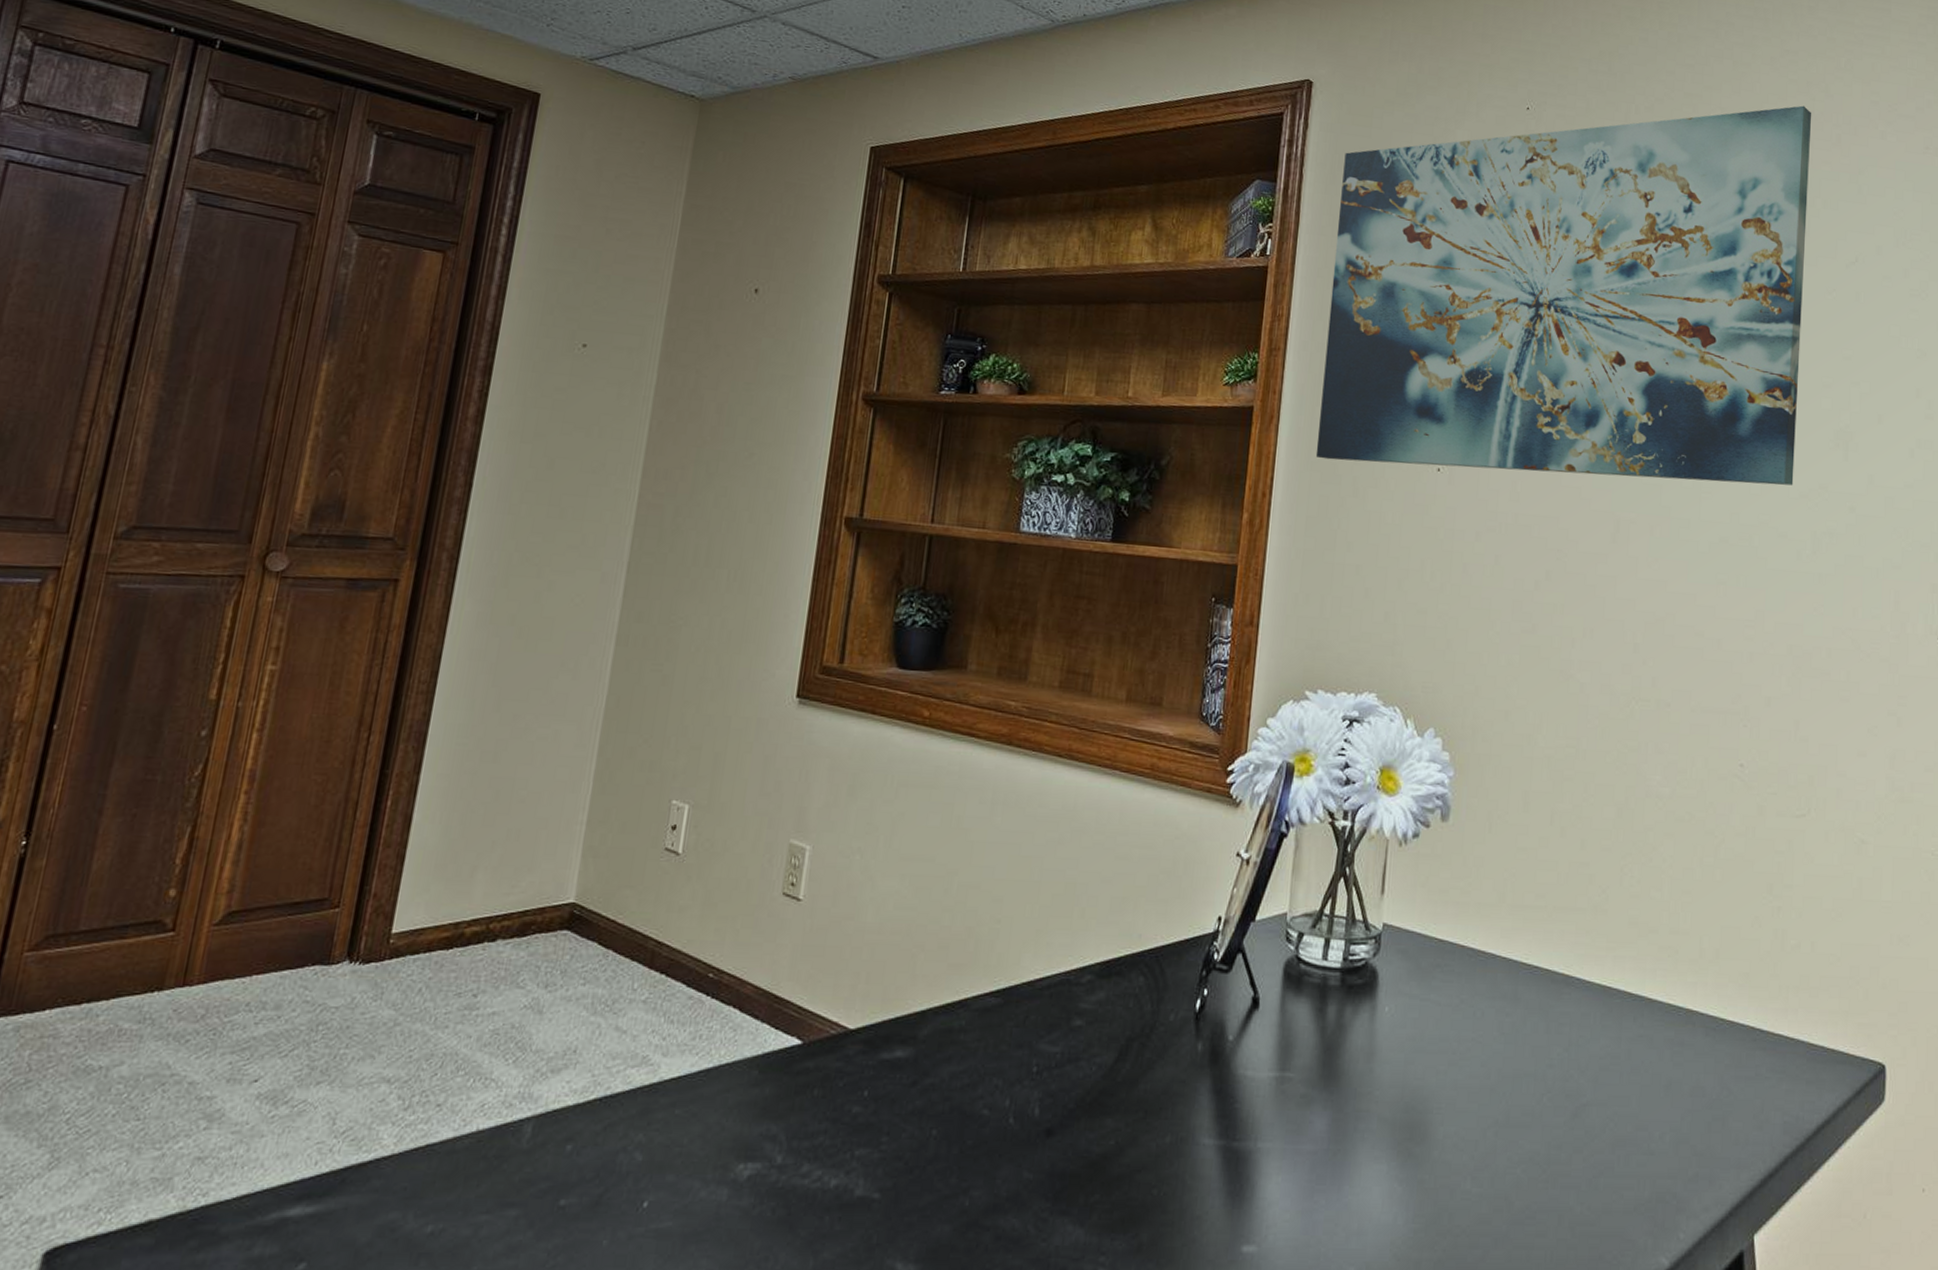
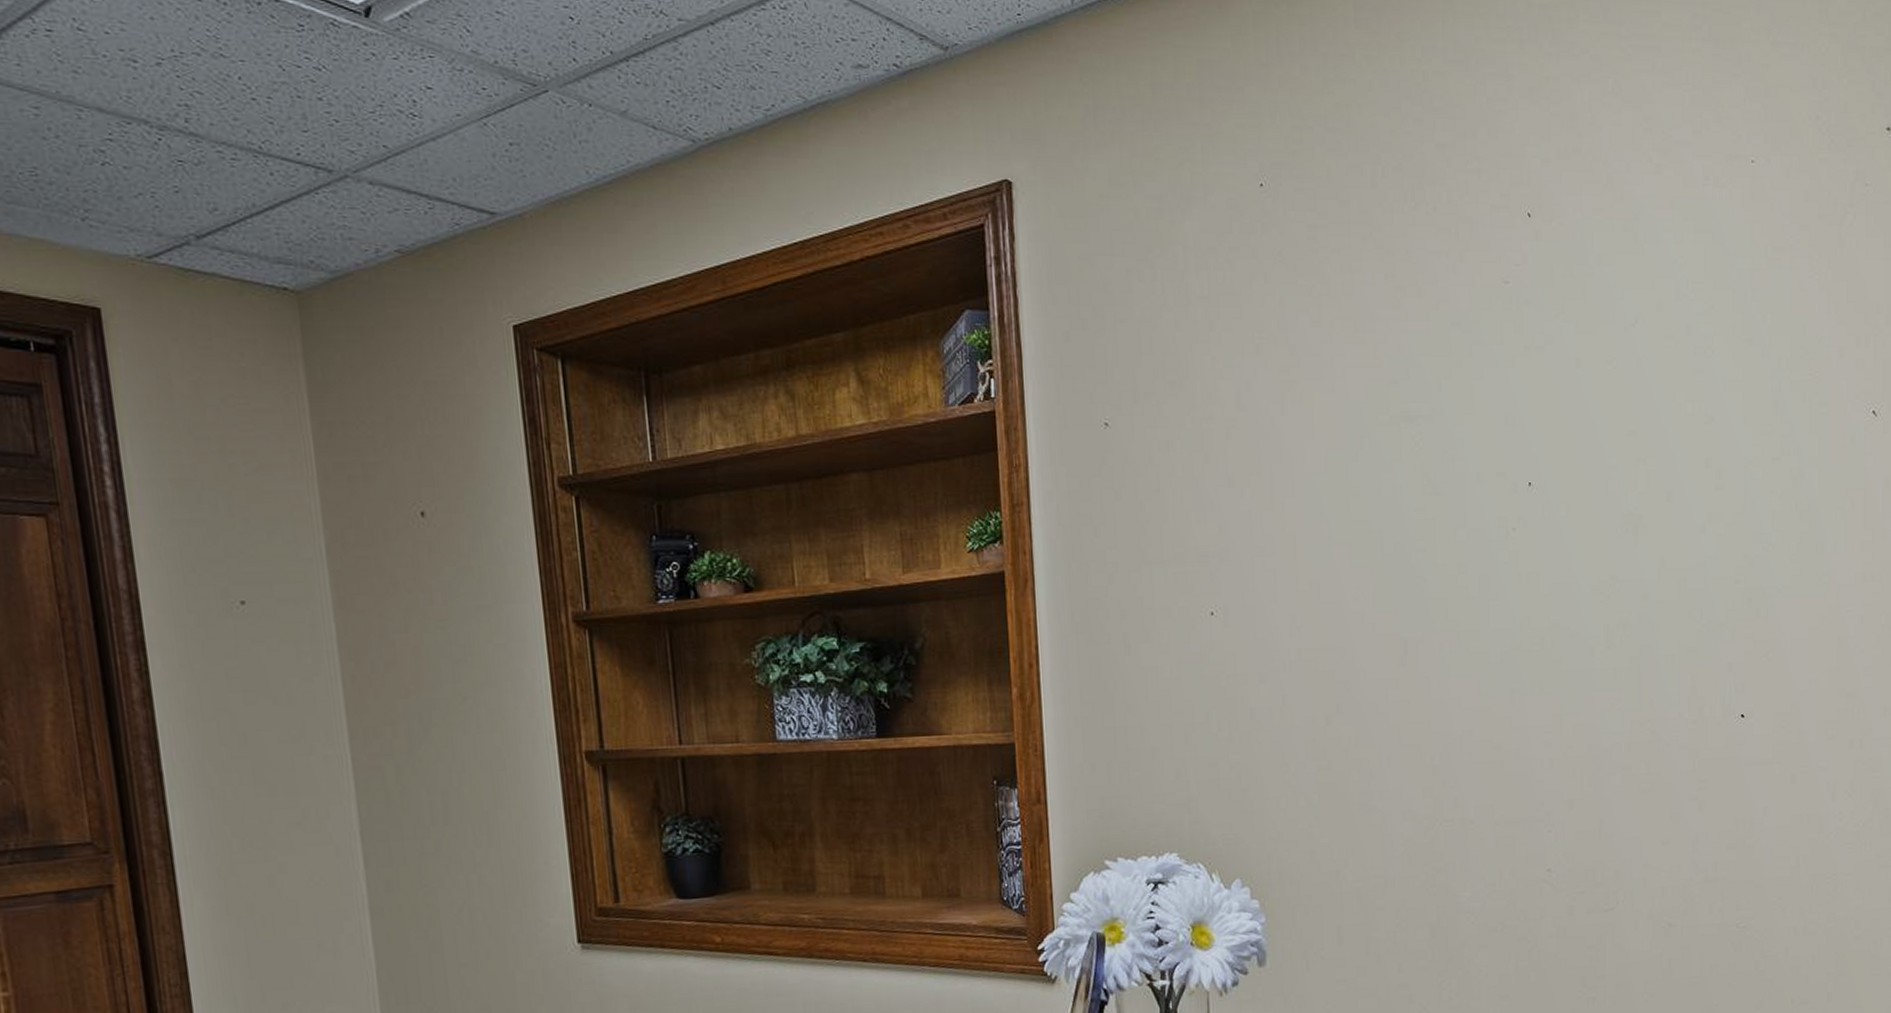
wall art: present [1315,105,1812,486] -> none [1061,144,1583,619]

